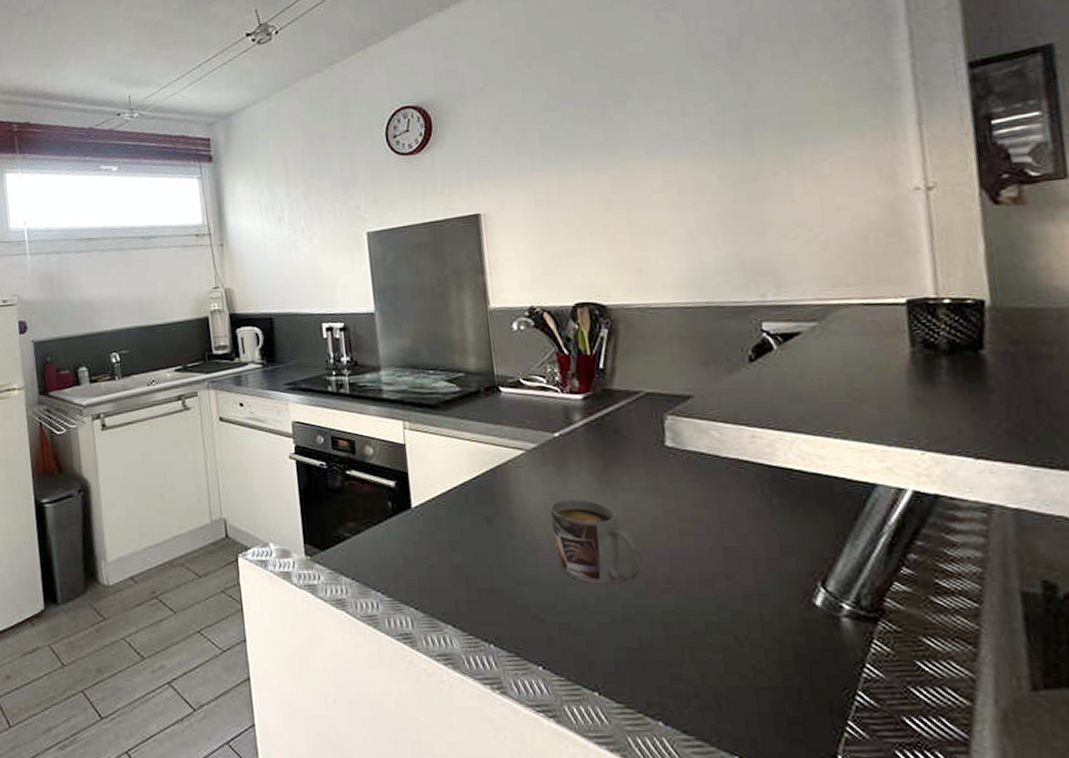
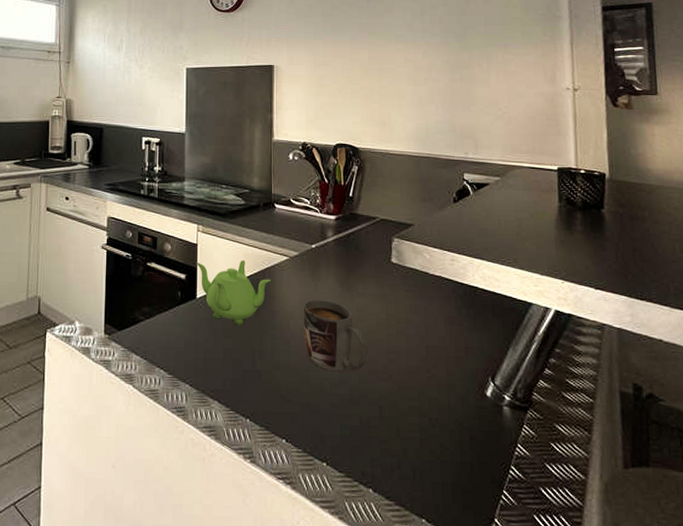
teapot: none [406,458,504,536] -> present [196,260,270,325]

